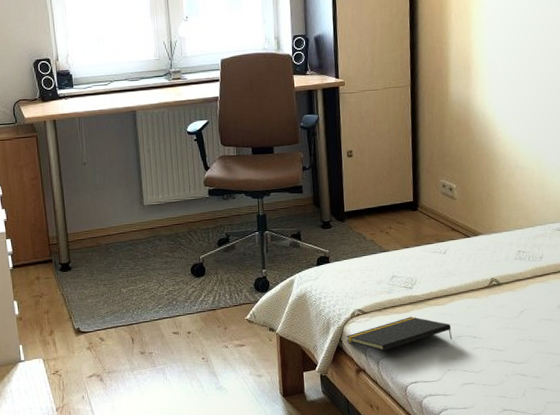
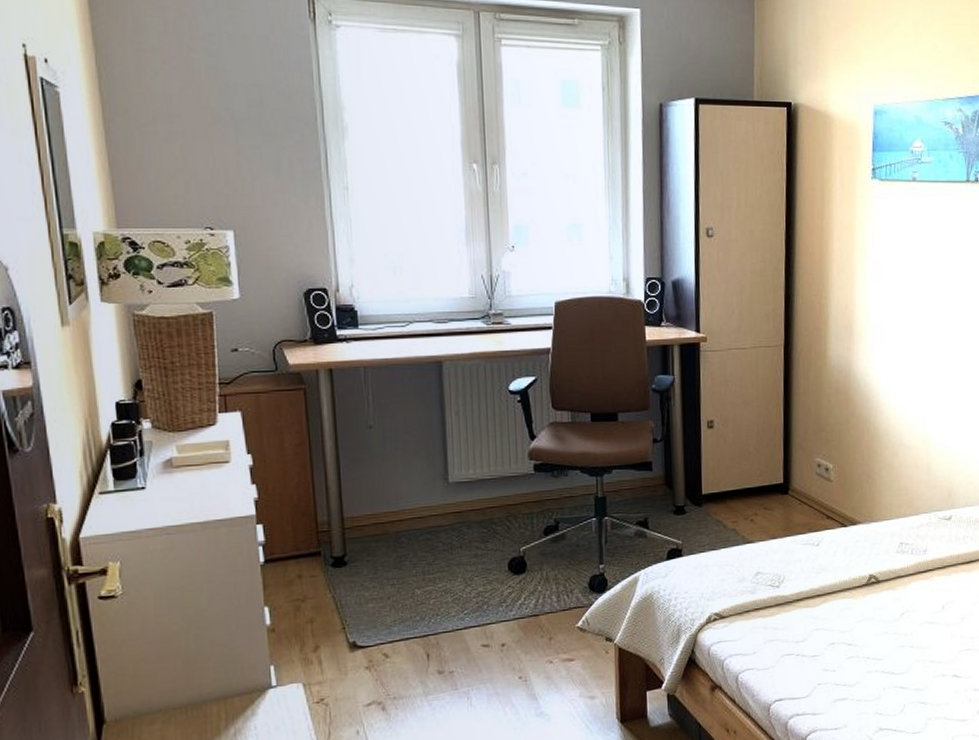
notepad: present [346,316,453,351] -> none [700,621,825,663]

